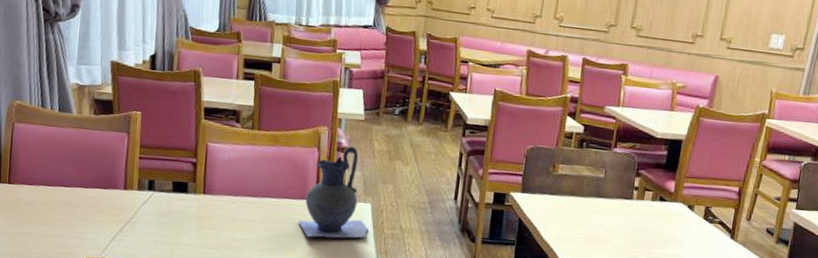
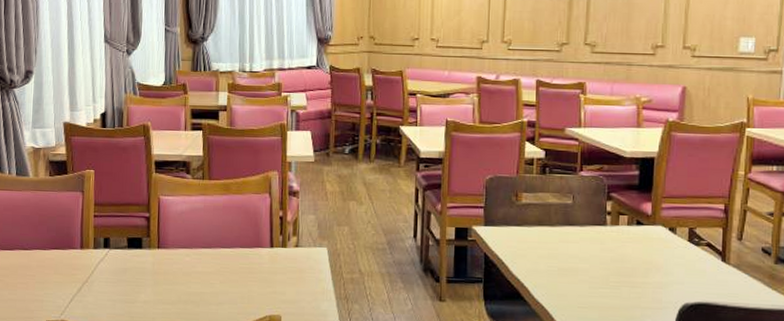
pitcher: present [297,146,369,238] -> none [253,189,327,286]

